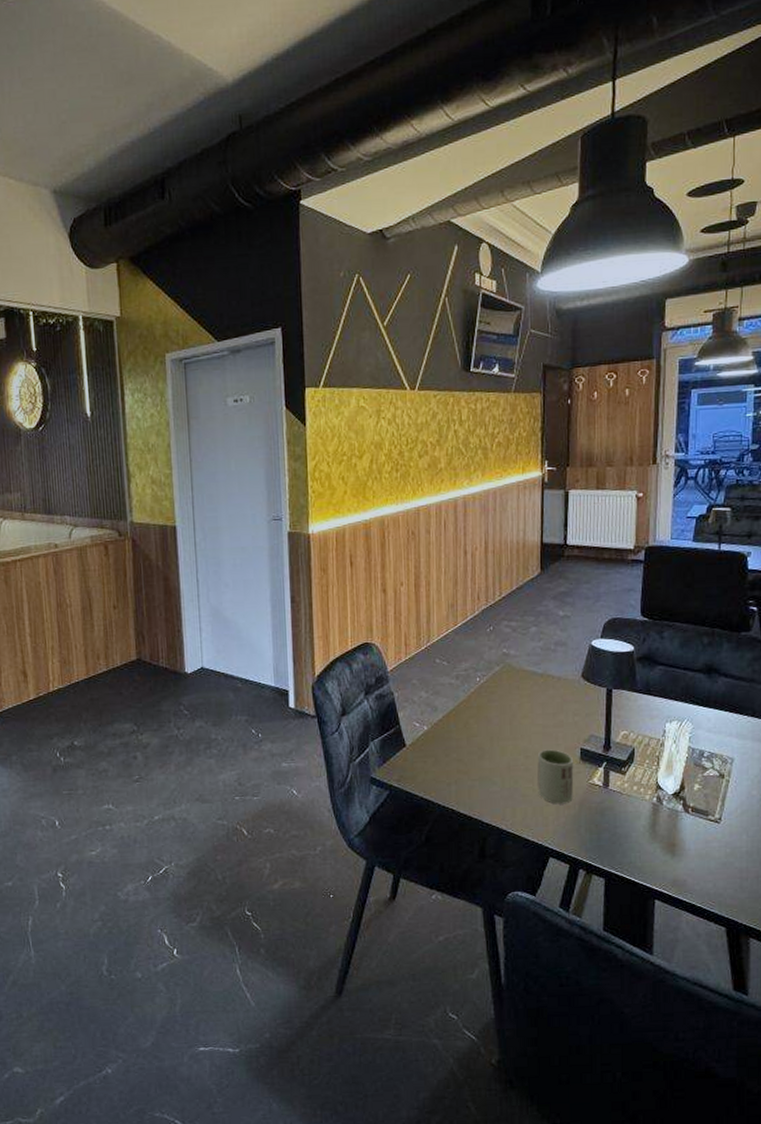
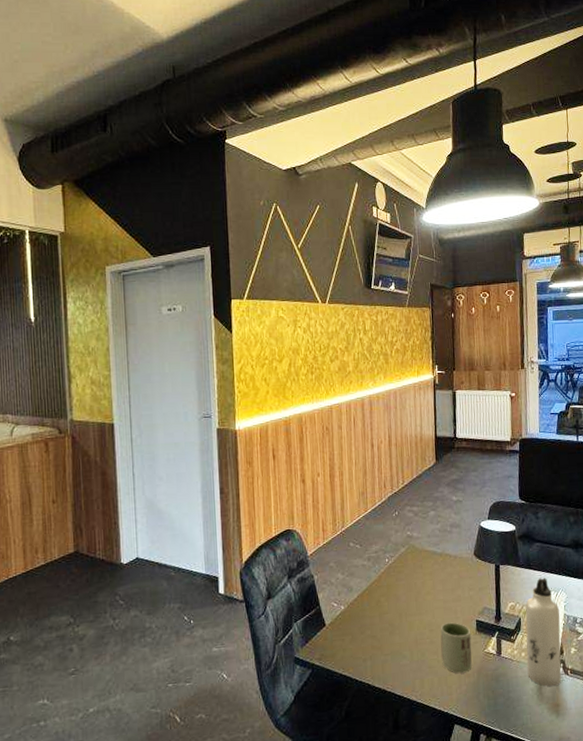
water bottle: none [639,704,684,825] -> present [525,577,562,687]

